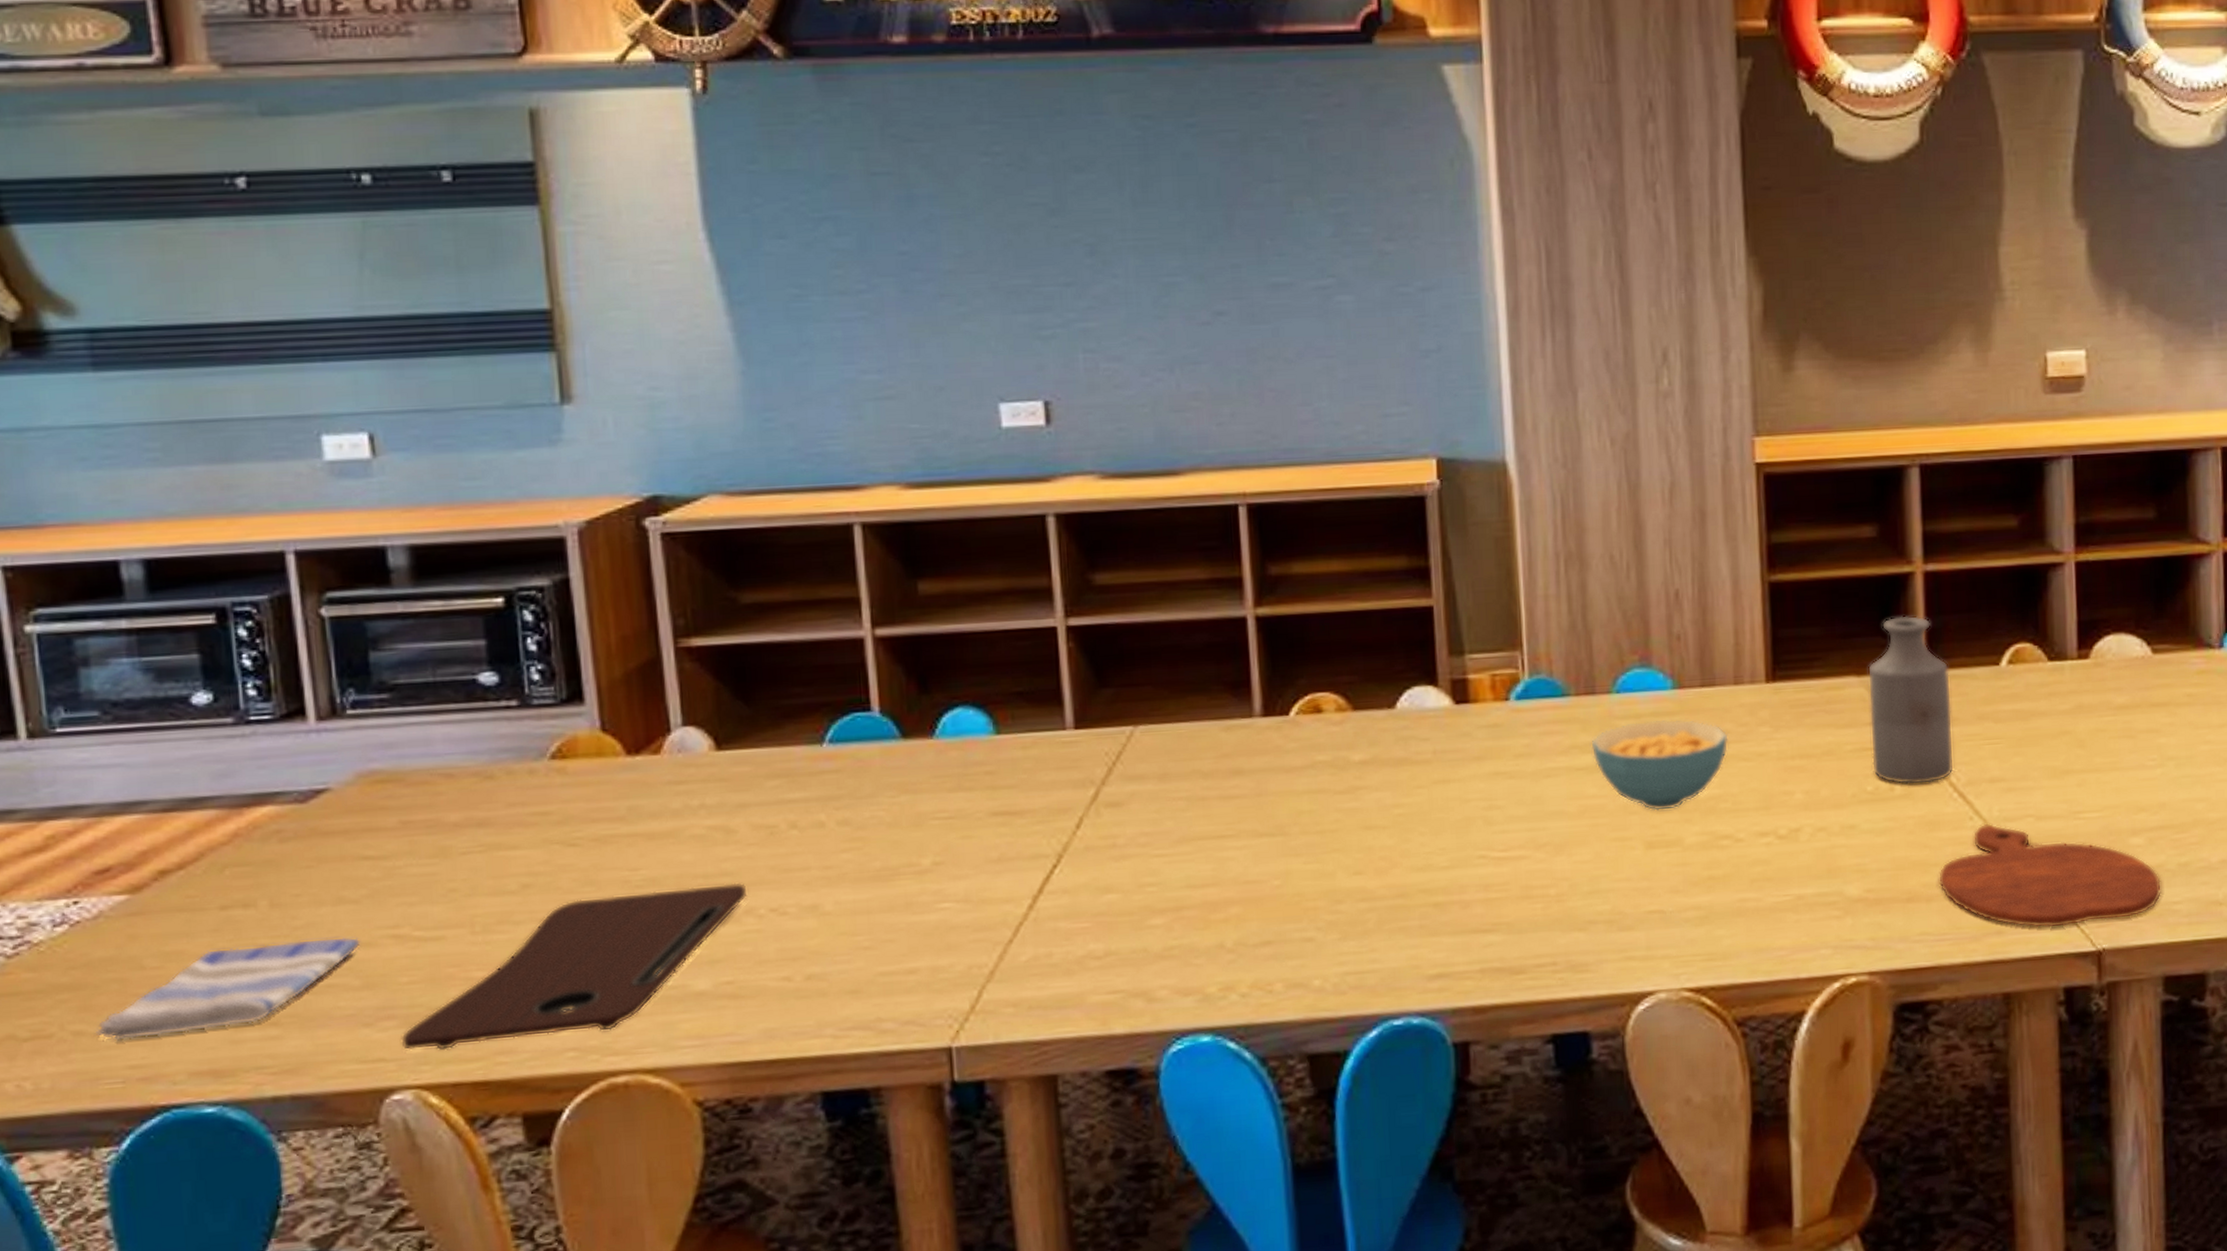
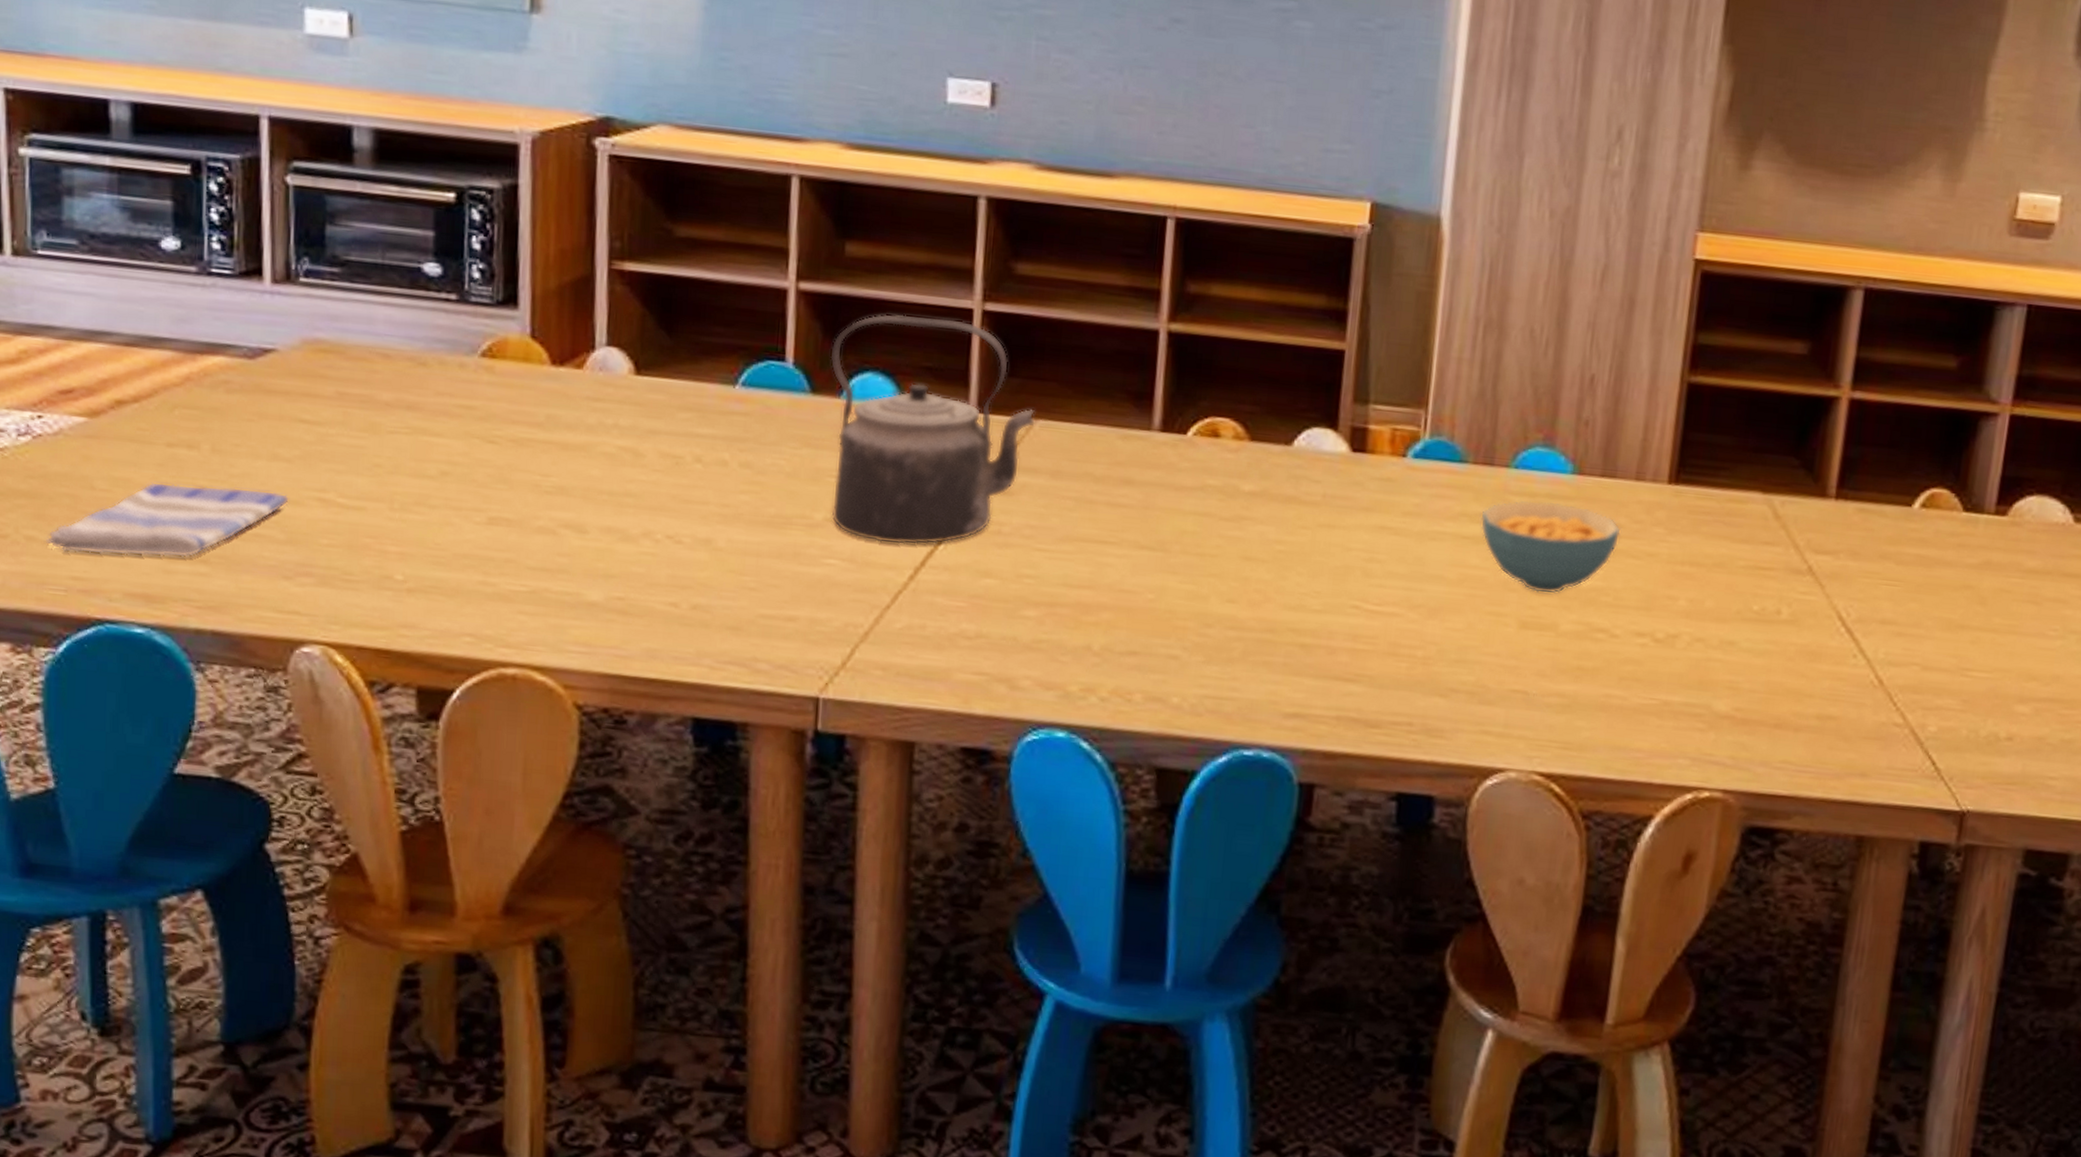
cutting board: present [401,882,748,1051] -> none [315,494,647,624]
kettle: none [916,639,1135,877] -> present [830,313,1035,545]
bottle: present [1867,615,1954,785] -> none [1762,439,1859,614]
cutting board: present [1938,823,2162,928] -> none [1809,663,2041,785]

